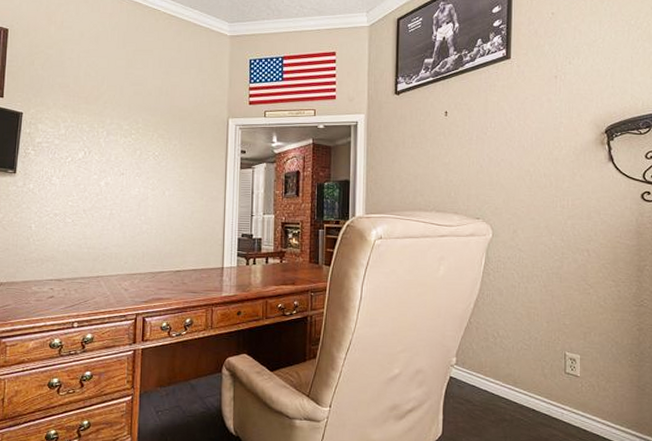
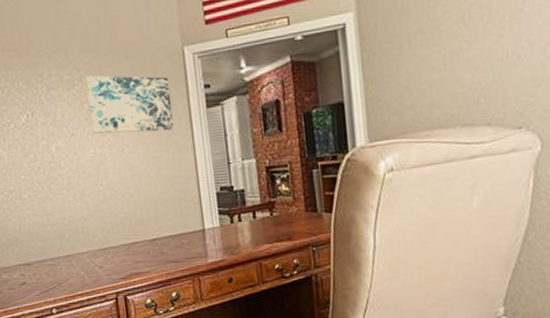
wall art: none [141,129,212,183] -> present [86,75,175,134]

